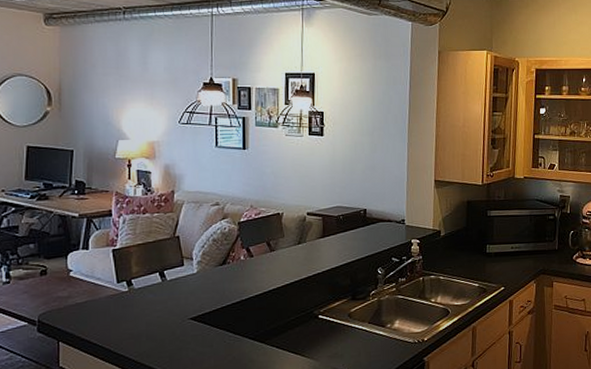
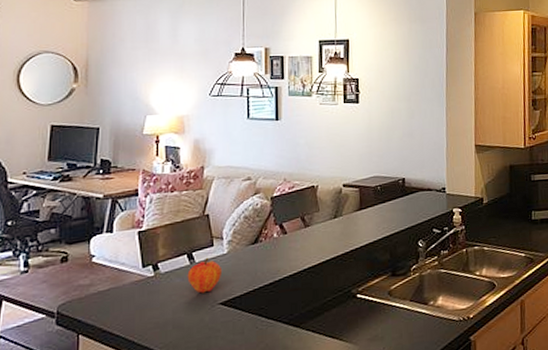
fruit: none [159,275,193,309] -> present [187,257,223,294]

